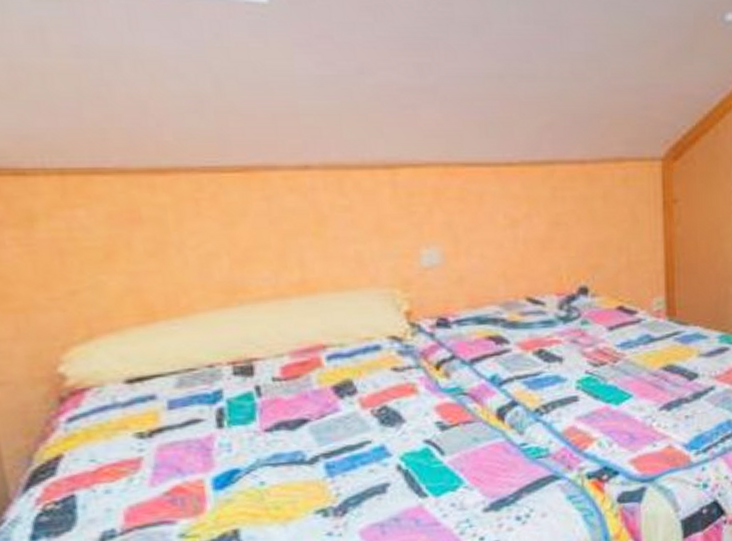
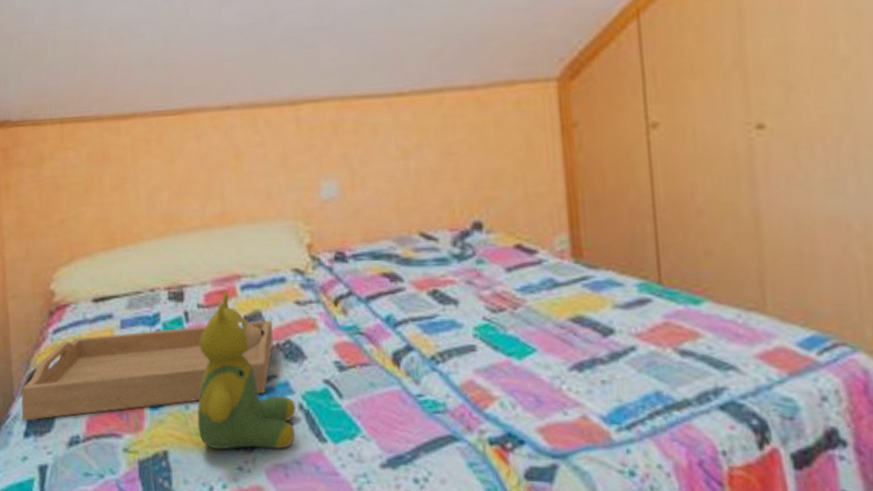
serving tray: none [20,388,367,523] -> present [21,320,274,421]
teddy bear: none [275,363,394,520] -> present [197,292,296,449]

